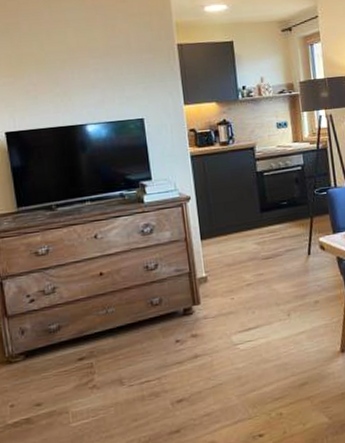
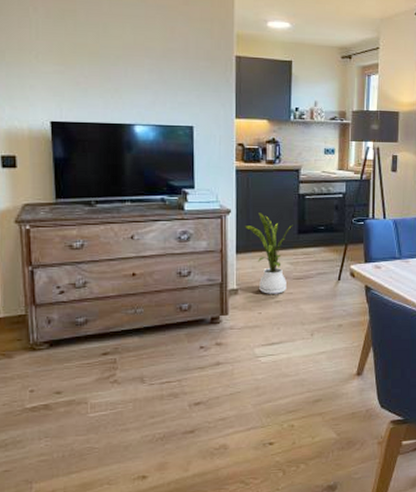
house plant: none [205,195,256,278] -> present [244,213,293,294]

